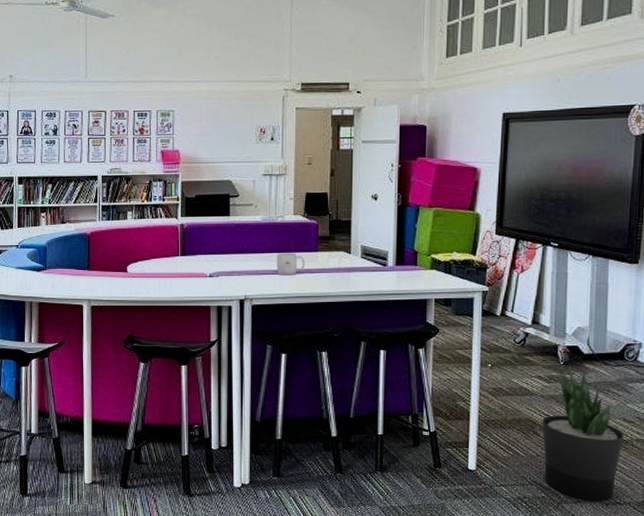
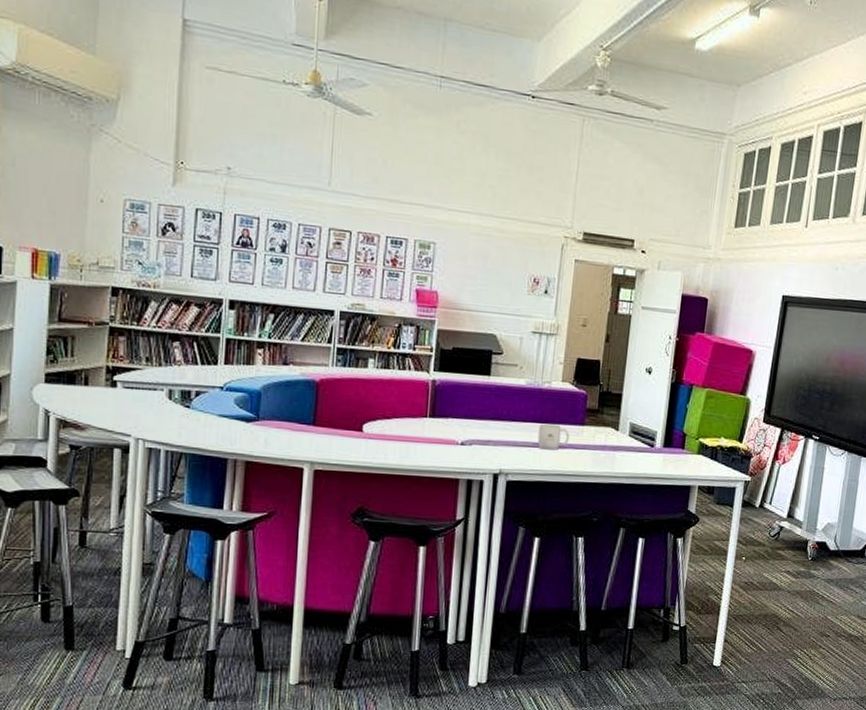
planter: present [542,364,625,501] -> none [782,560,857,696]

